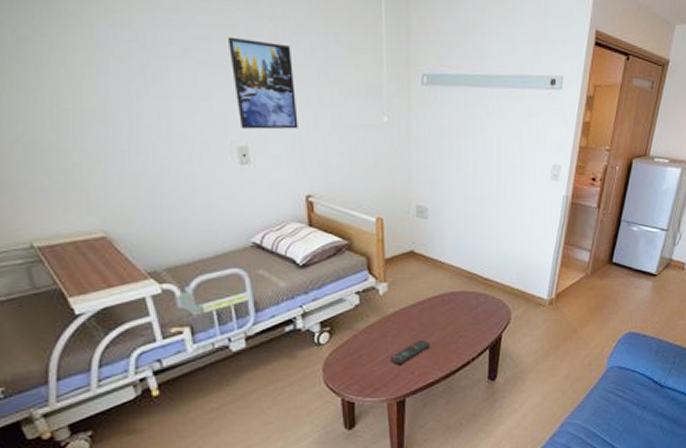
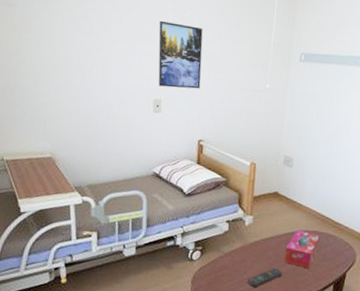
tissue box: none [431,292,468,336] -> present [284,230,320,269]

